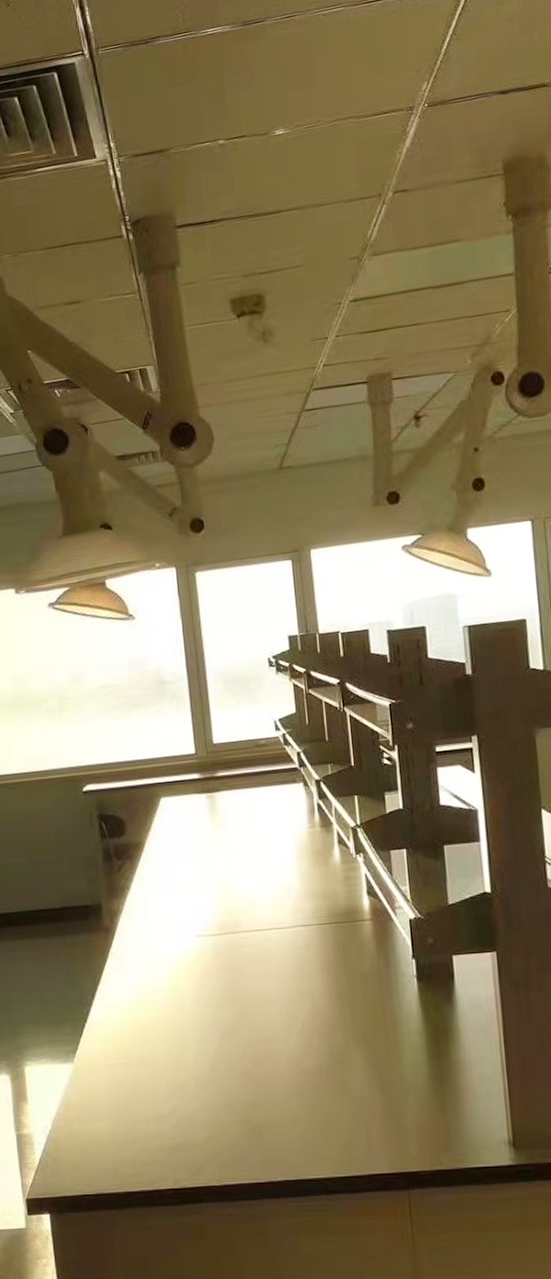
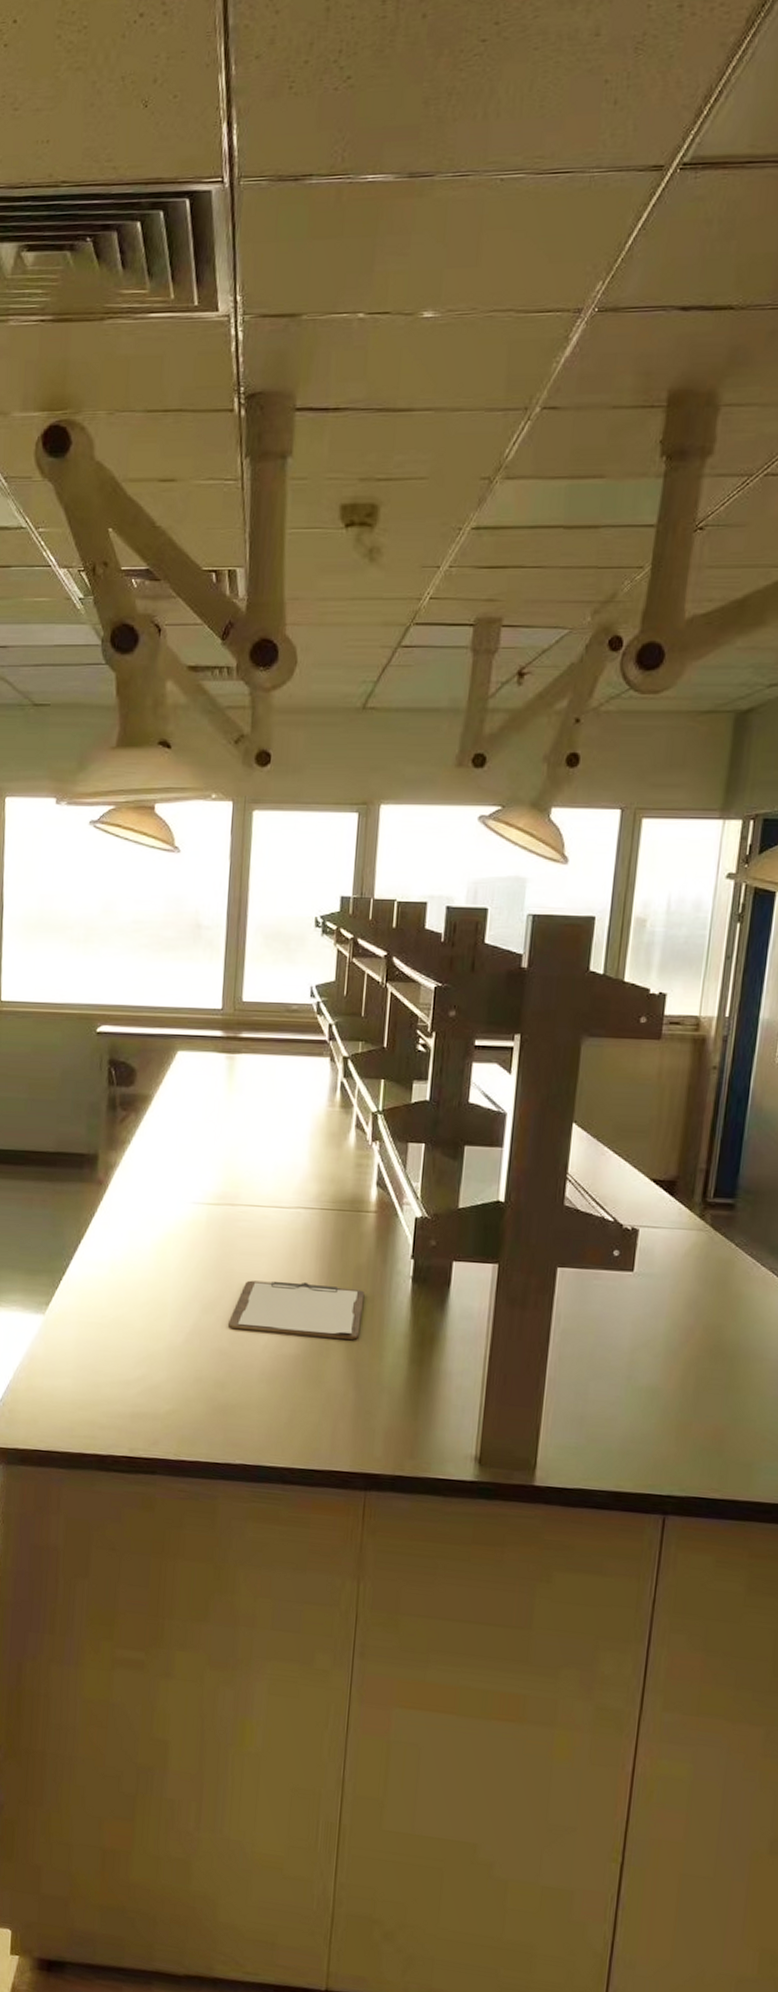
clipboard: none [248,995,376,1051] -> present [227,1280,365,1340]

